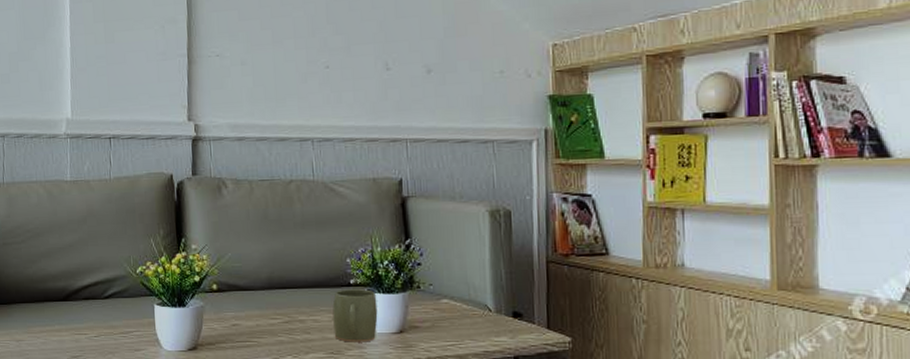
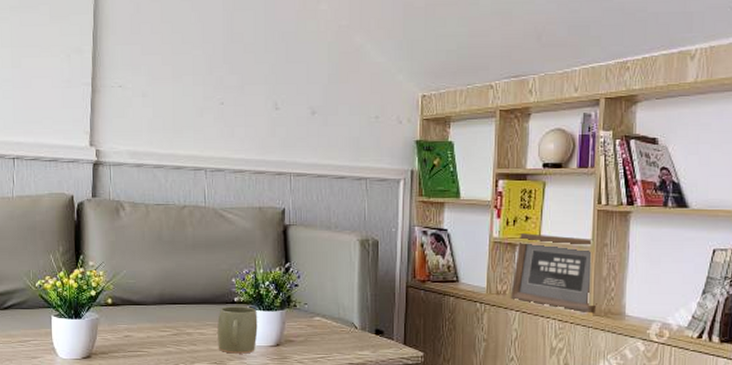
picture frame: none [673,195,782,288] -> present [511,233,597,314]

